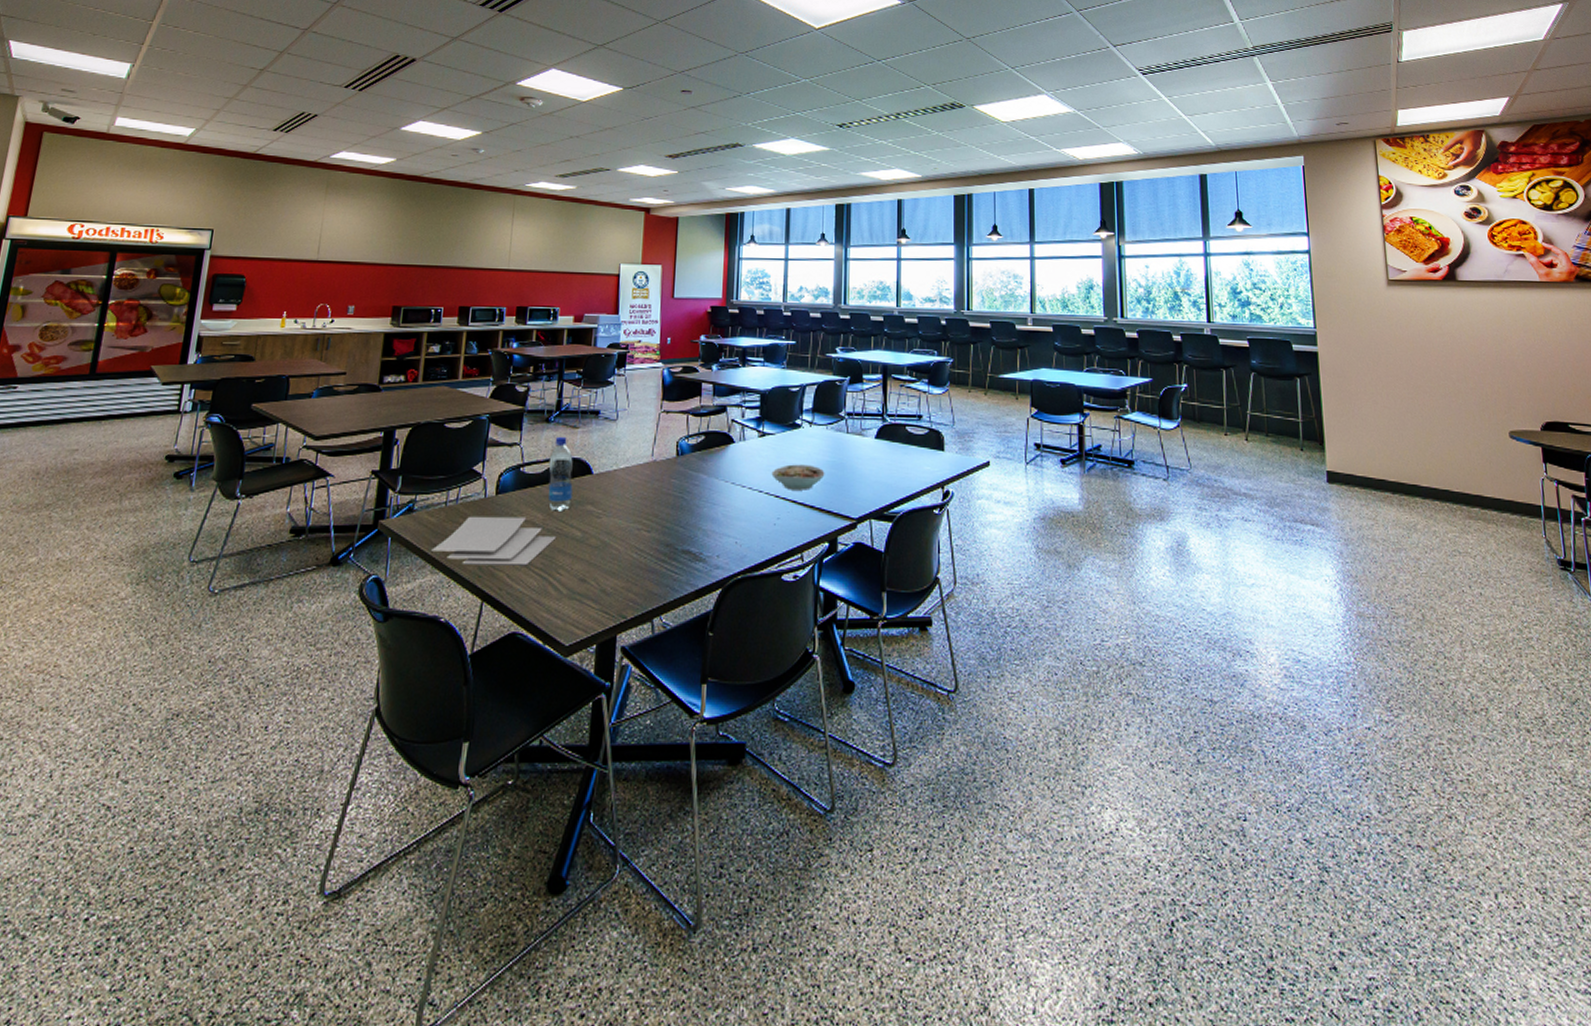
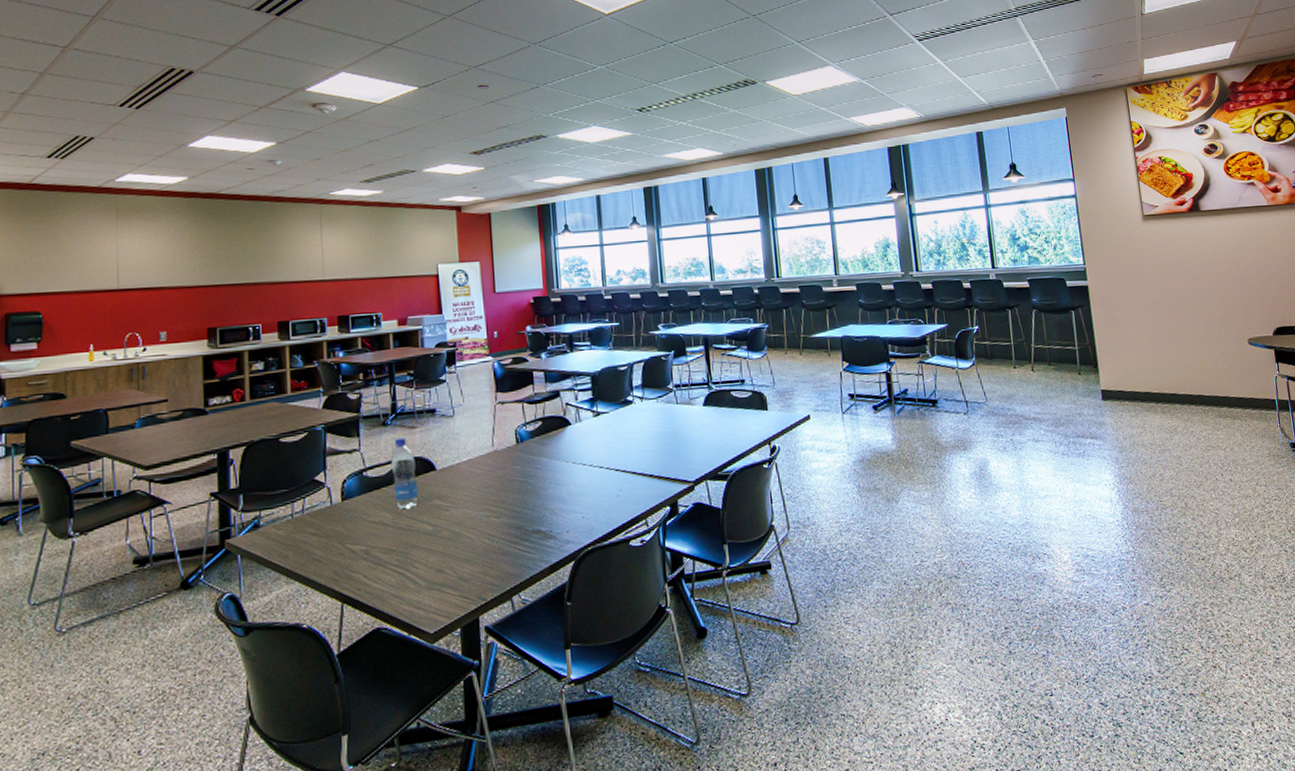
papers: present [431,516,557,566] -> none [284,518,408,572]
salad: present [771,464,825,490] -> none [609,437,660,463]

